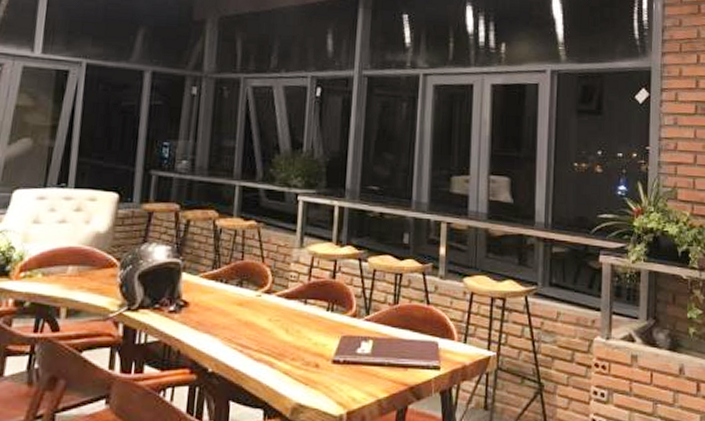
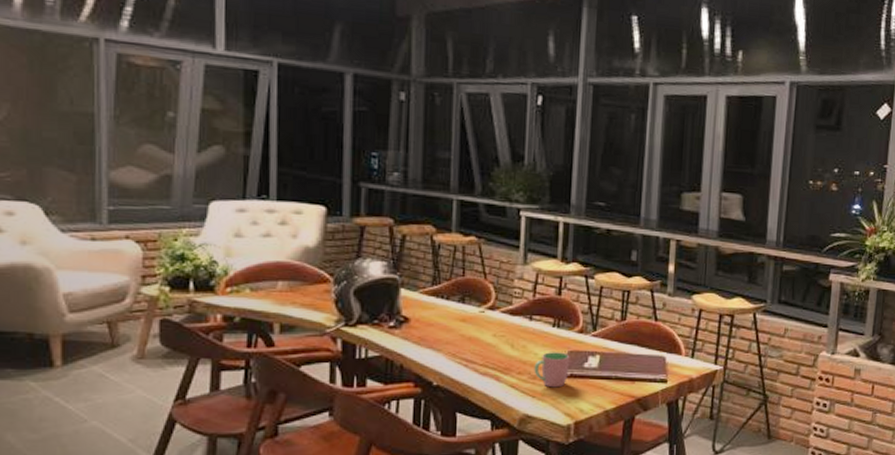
cup: none [307,337,343,375] -> present [534,352,570,388]

